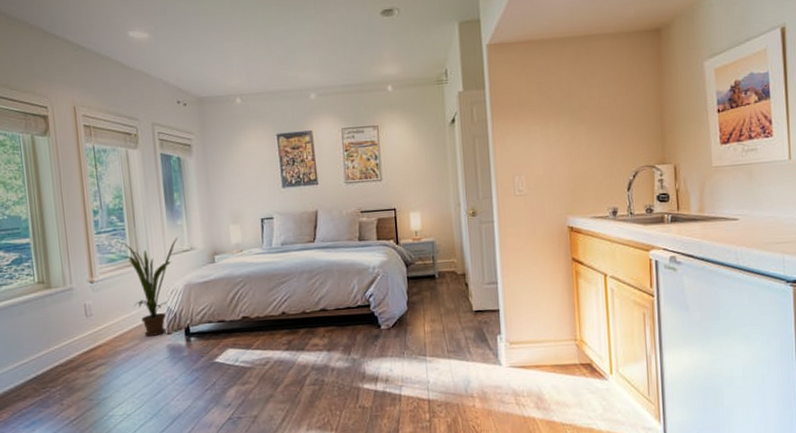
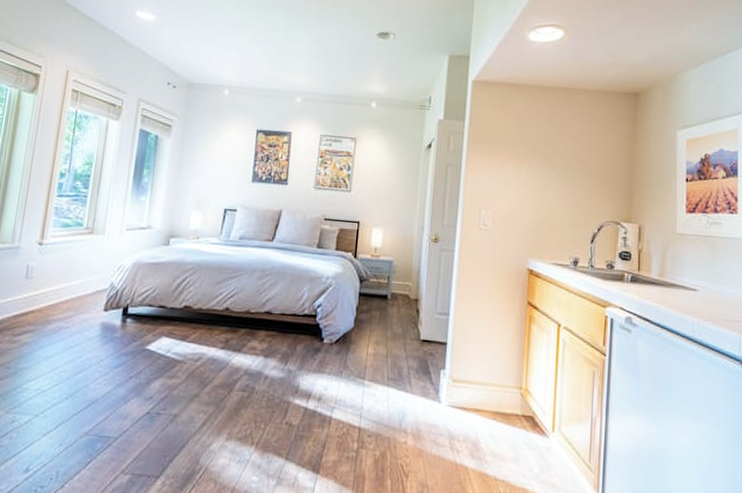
house plant: present [118,237,179,336] -> none [77,208,139,311]

